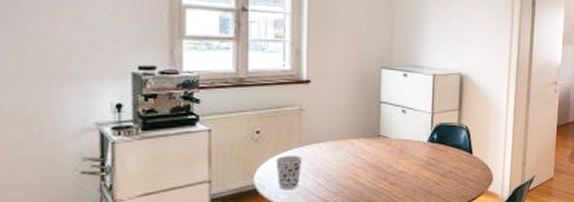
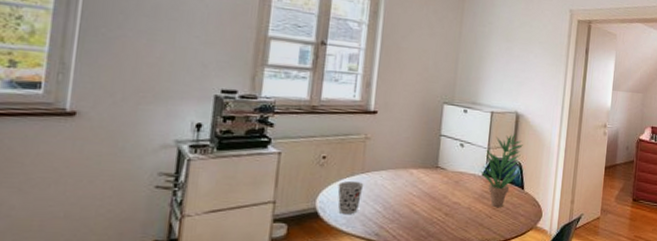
potted plant: none [425,96,469,173] -> present [480,133,523,207]

